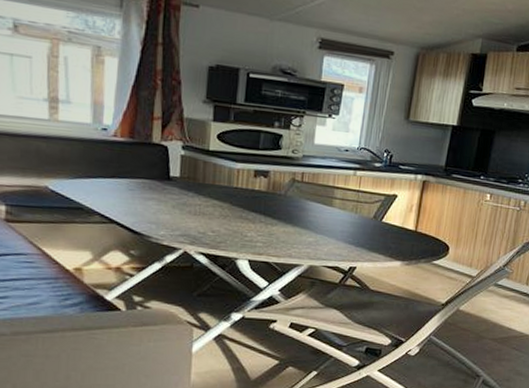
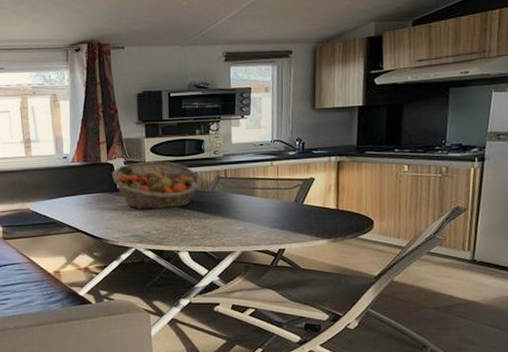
fruit basket: none [165,149,276,208] -> present [112,161,203,210]

